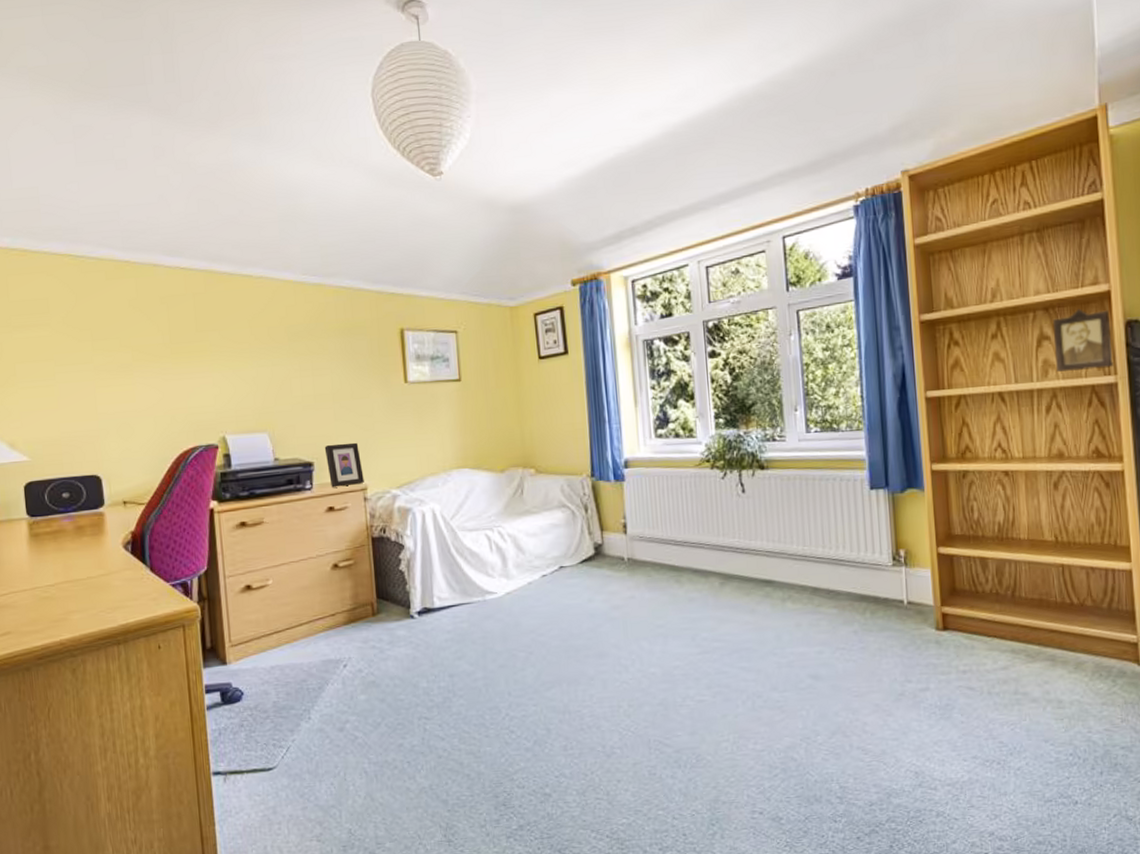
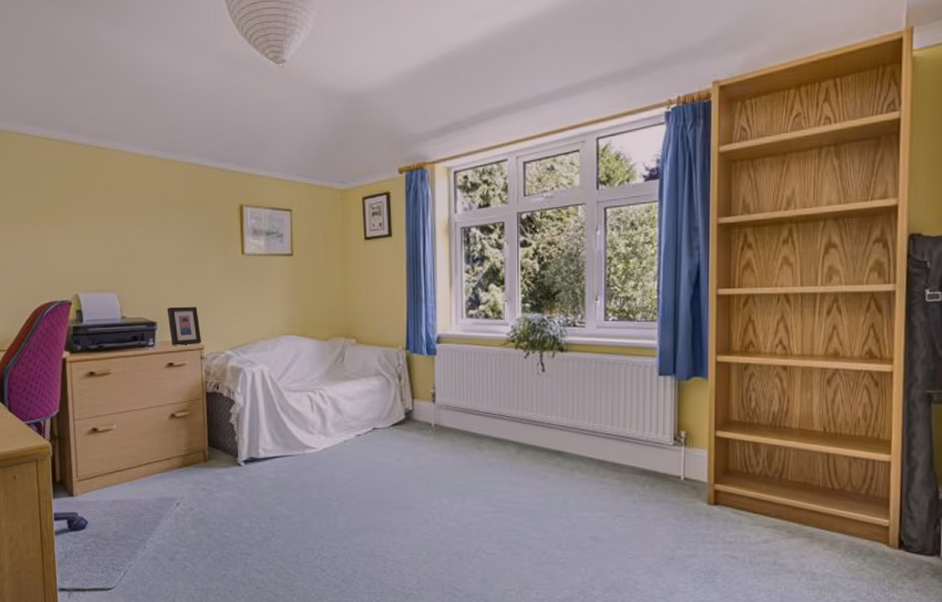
photo frame: present [1052,308,1114,372] -> none [839,220,894,279]

